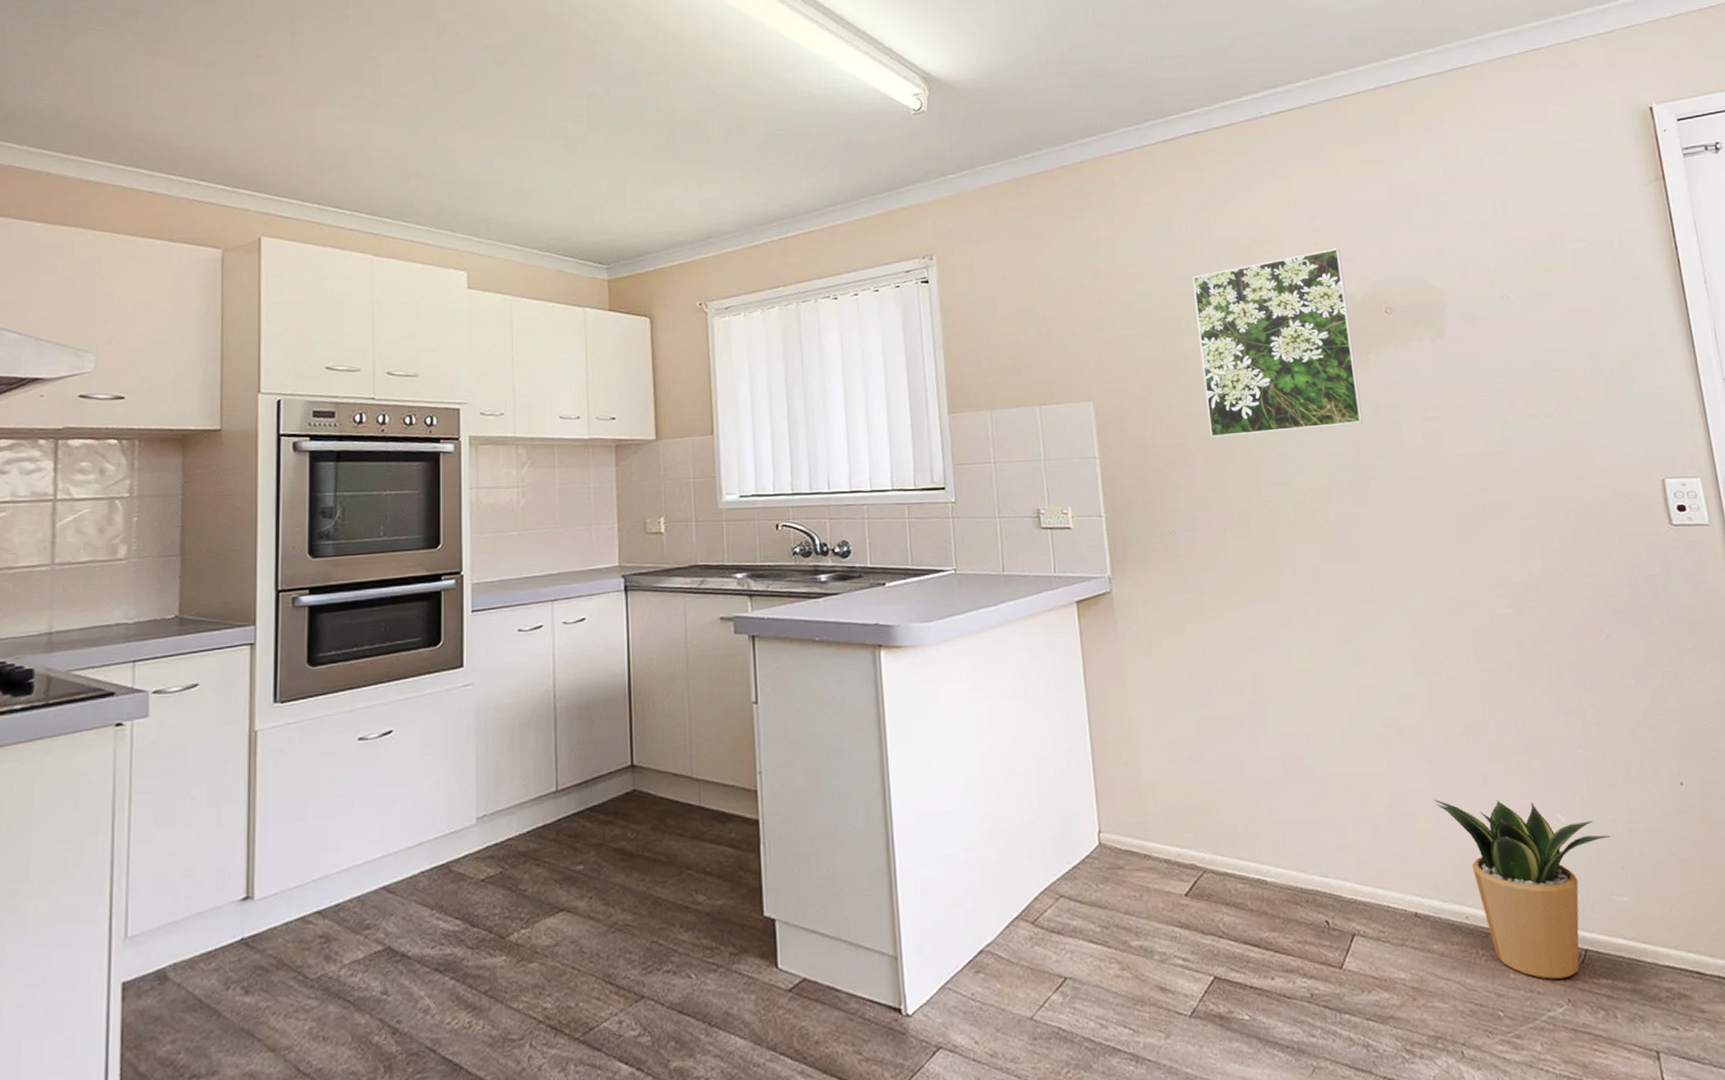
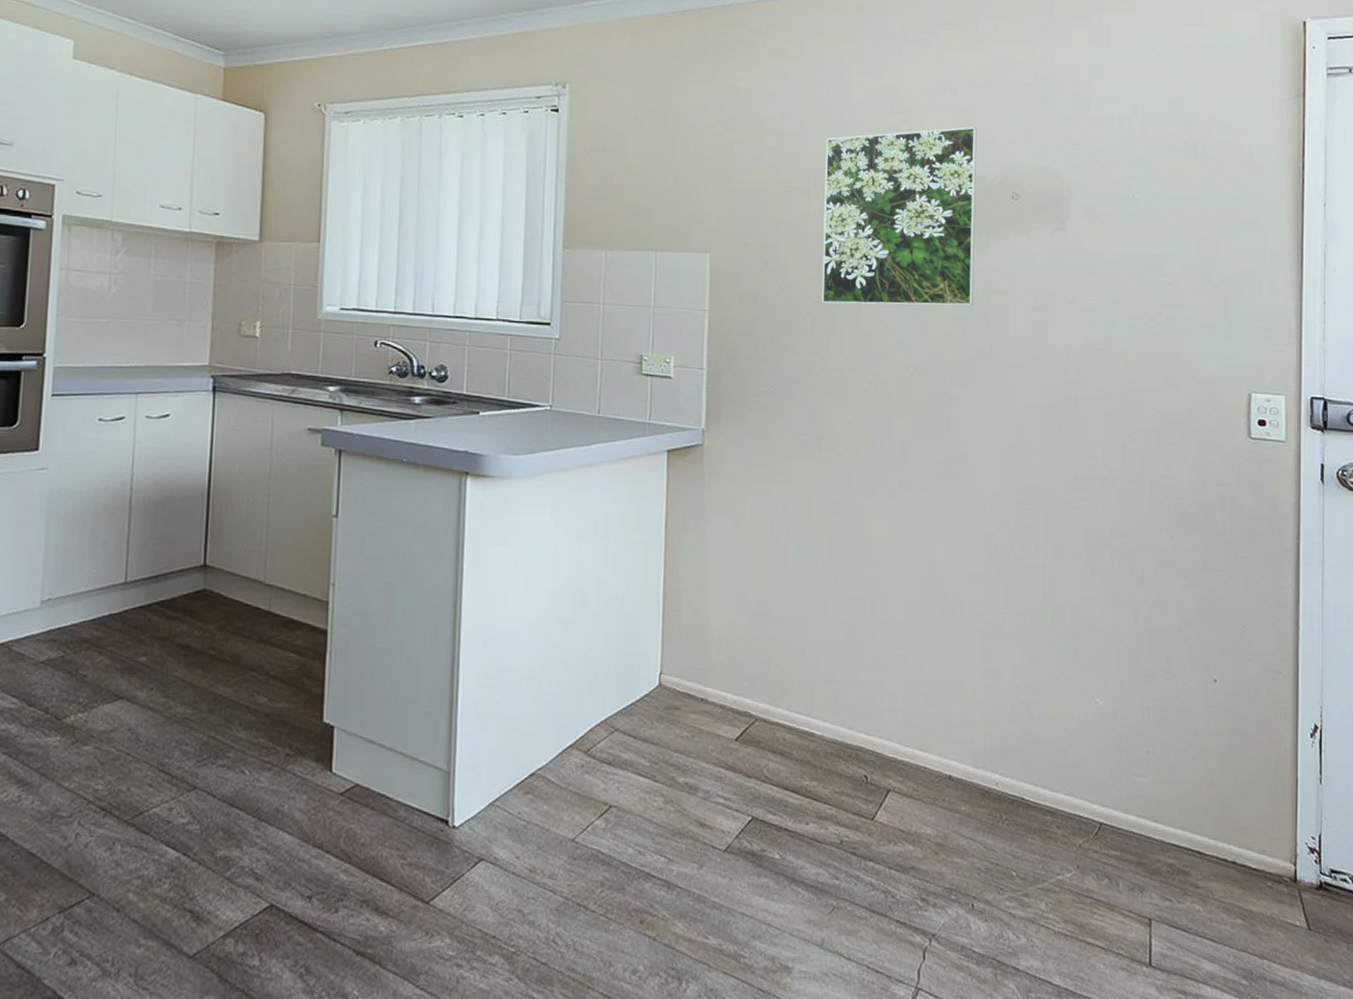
potted plant: present [1434,800,1610,979] -> none [983,674,1141,847]

